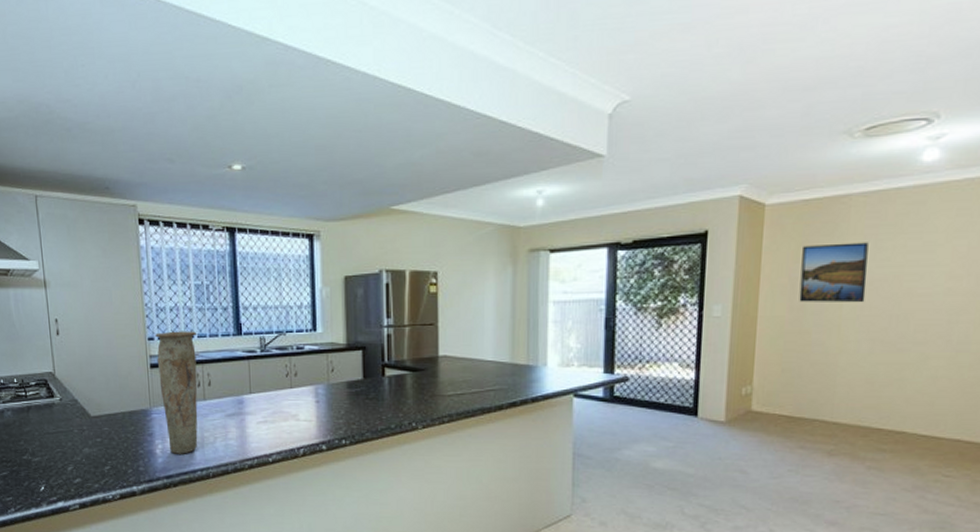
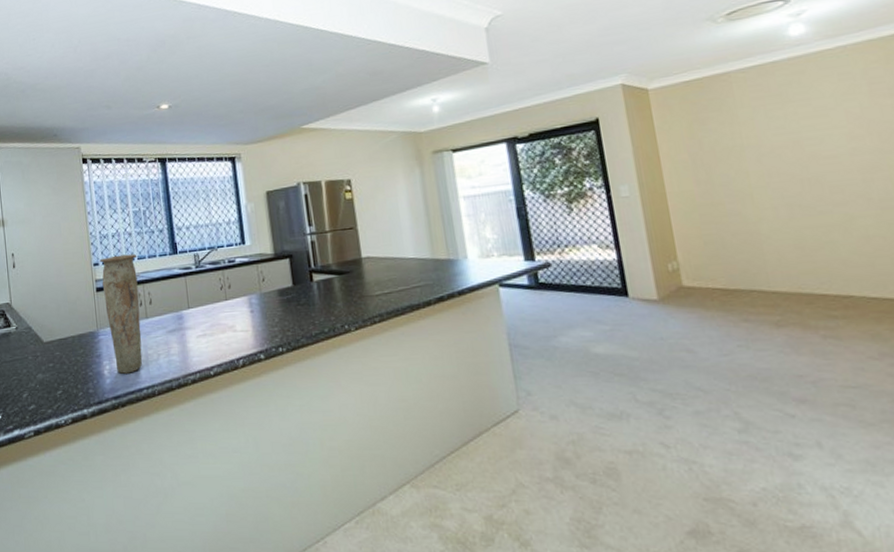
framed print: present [799,242,869,303] -> none [694,113,771,176]

